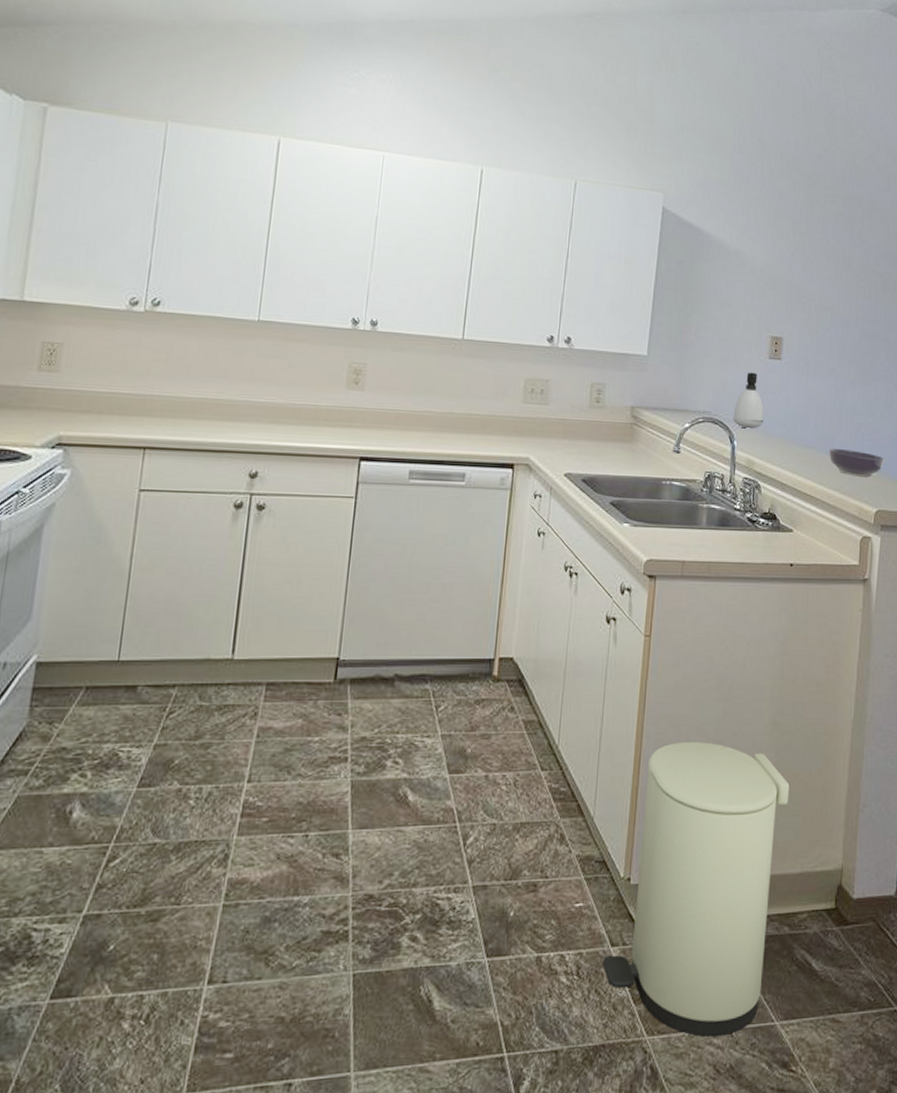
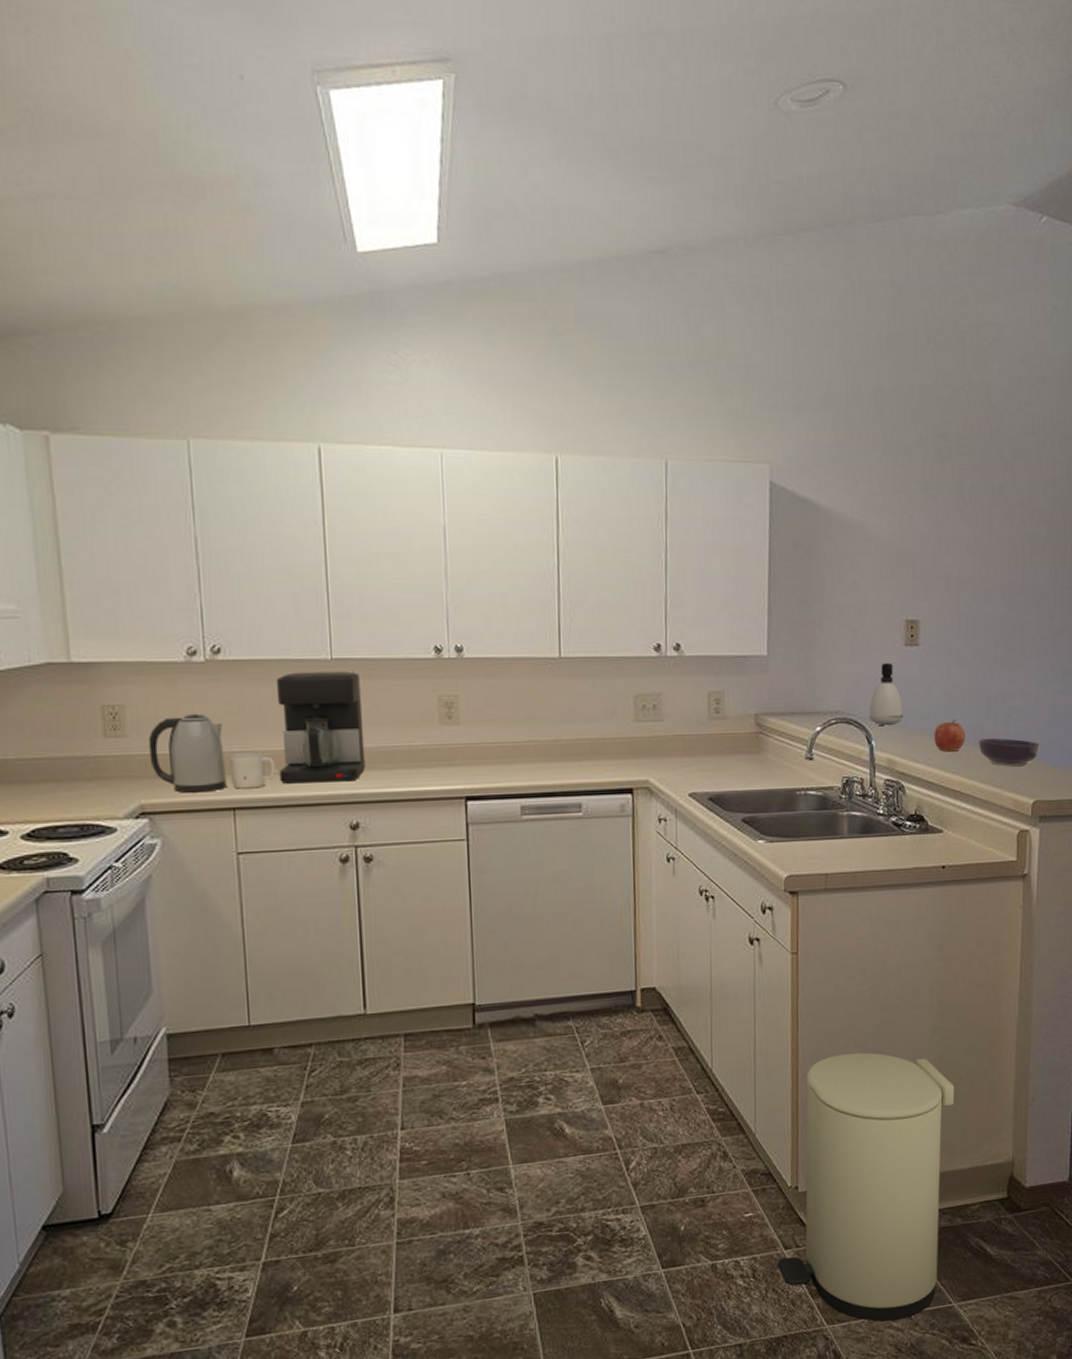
kettle: none [75,356,149,430] -> present [148,713,226,793]
mug: none [147,397,191,431] -> present [228,753,276,789]
coffee maker: none [192,330,281,433] -> present [277,673,366,784]
fruit: none [790,429,818,458] -> present [934,720,966,752]

